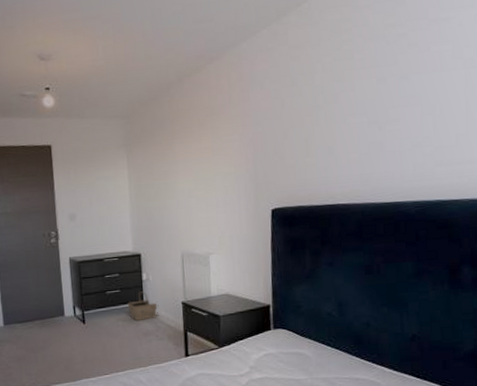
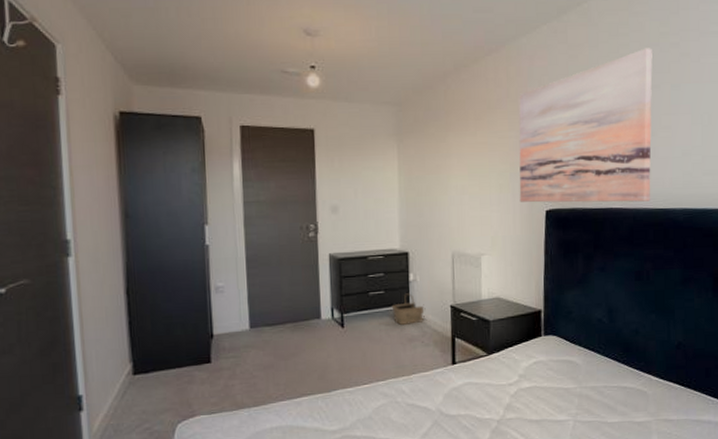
wall art: none [241,41,380,203] -> present [519,48,653,203]

